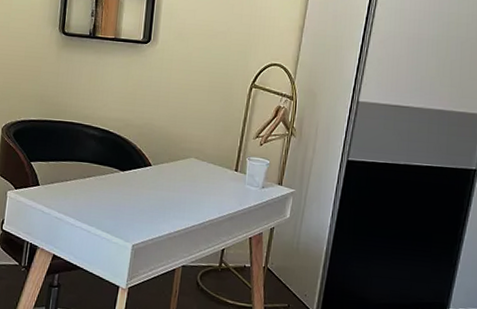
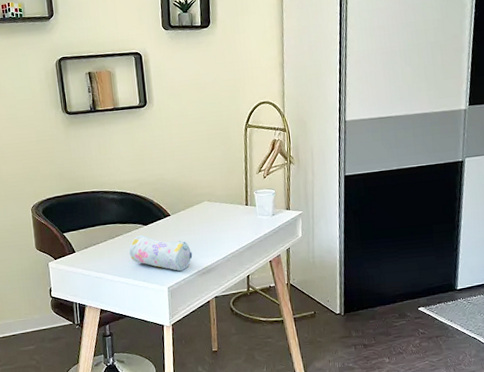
pencil case: none [98,180,167,230] -> present [129,234,193,272]

